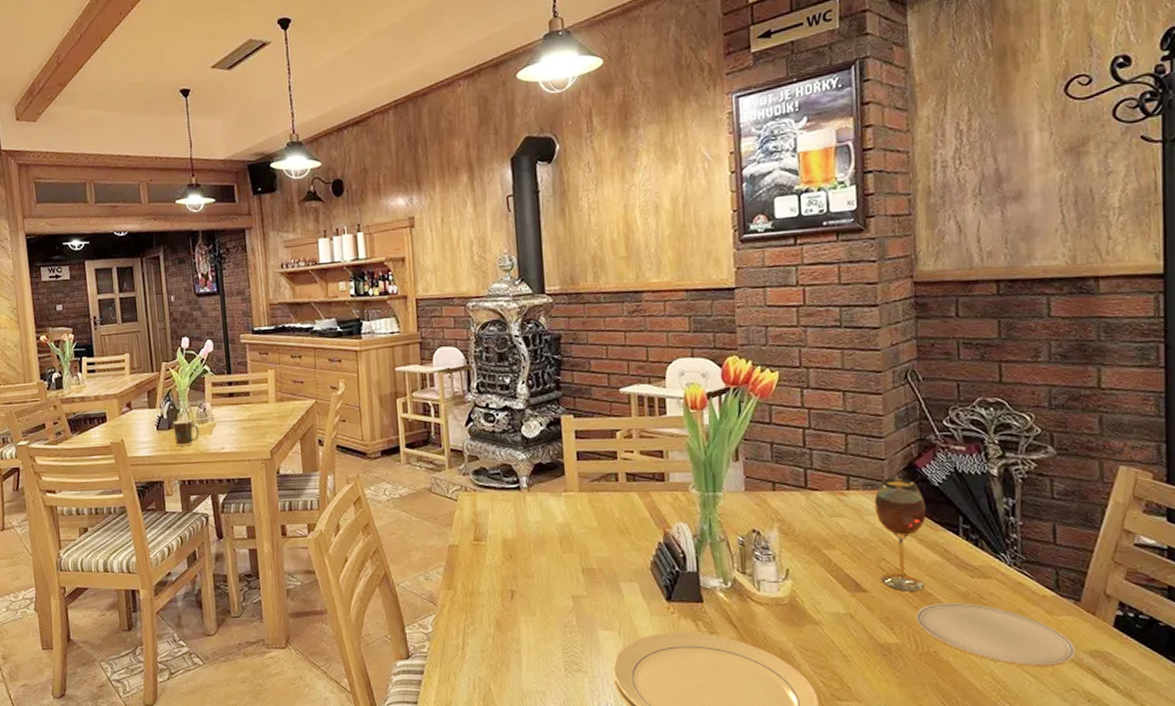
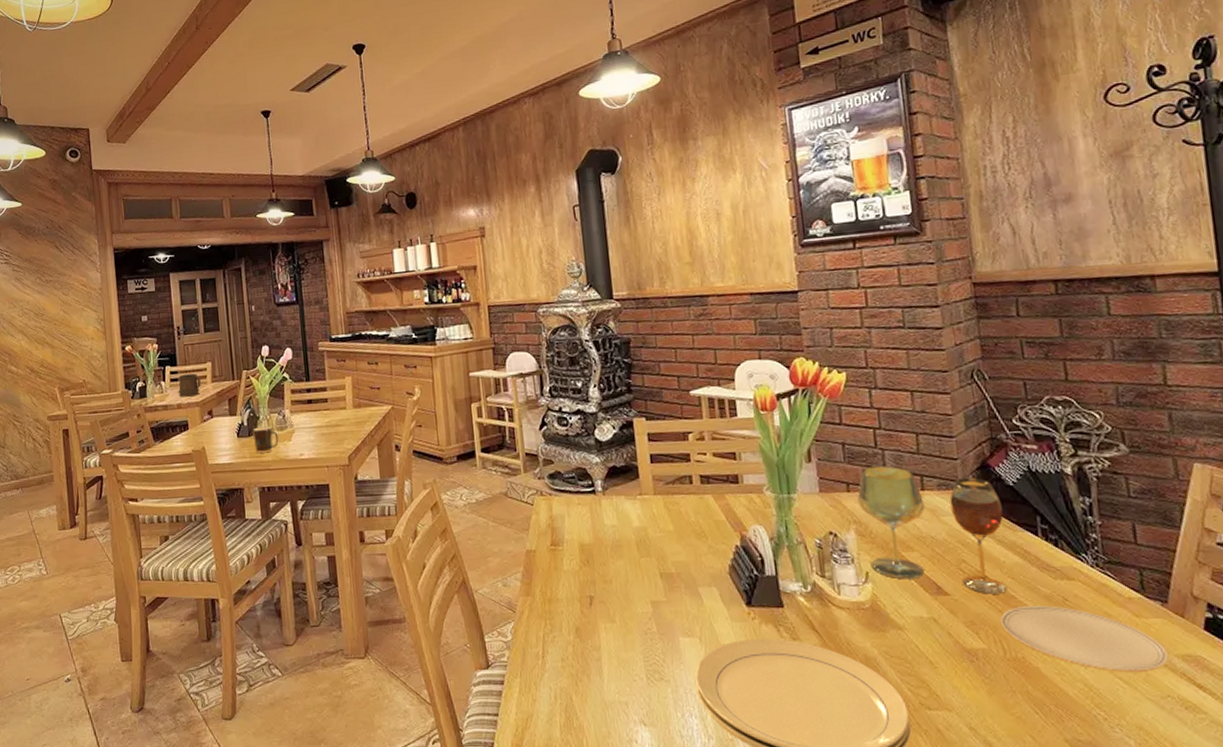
beer mug: none [95,365,119,389] -> present [178,374,201,397]
wine glass: none [782,465,849,577] -> present [857,466,925,580]

